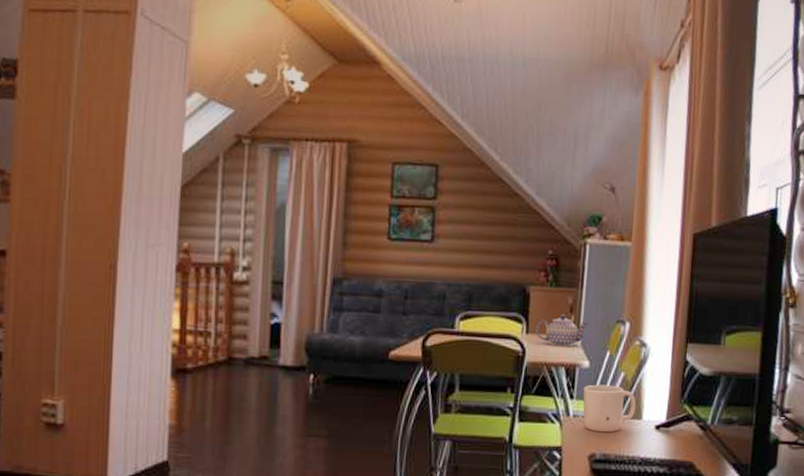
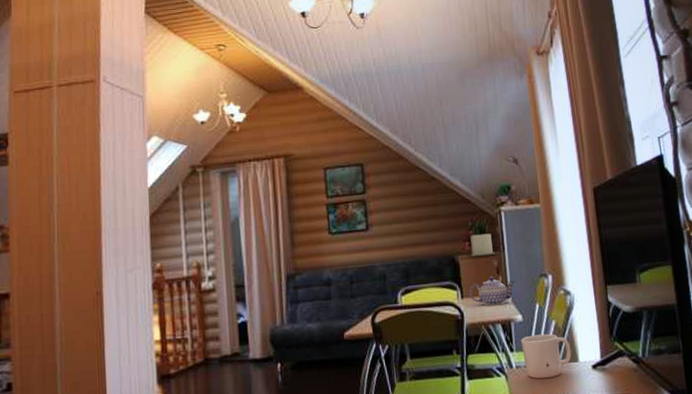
planter: none [543,248,572,292] -> present [469,218,495,257]

